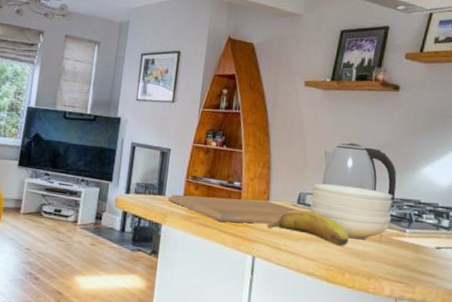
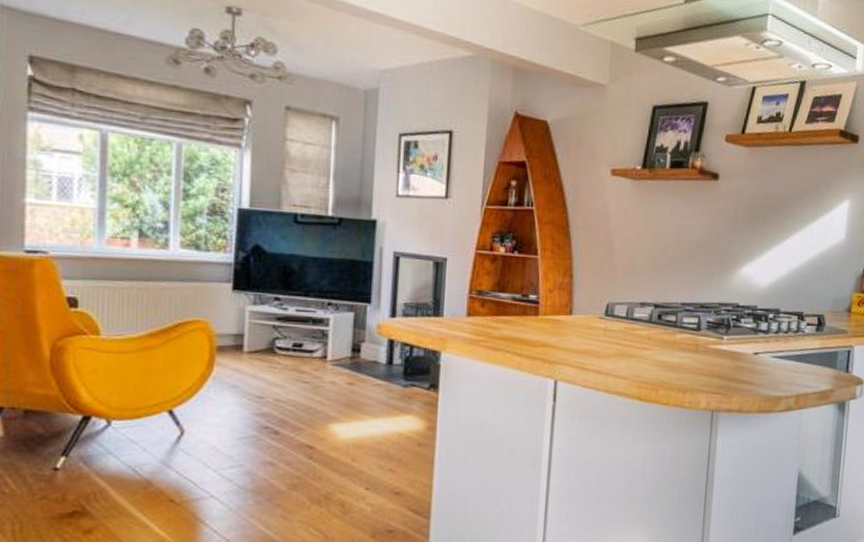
chopping board: present [167,194,300,225] -> none [446,314,609,343]
fruit: present [267,210,349,247] -> none [570,322,663,361]
bowl: present [310,183,393,240] -> none [619,291,711,351]
kettle: present [322,143,397,210] -> none [633,242,715,316]

